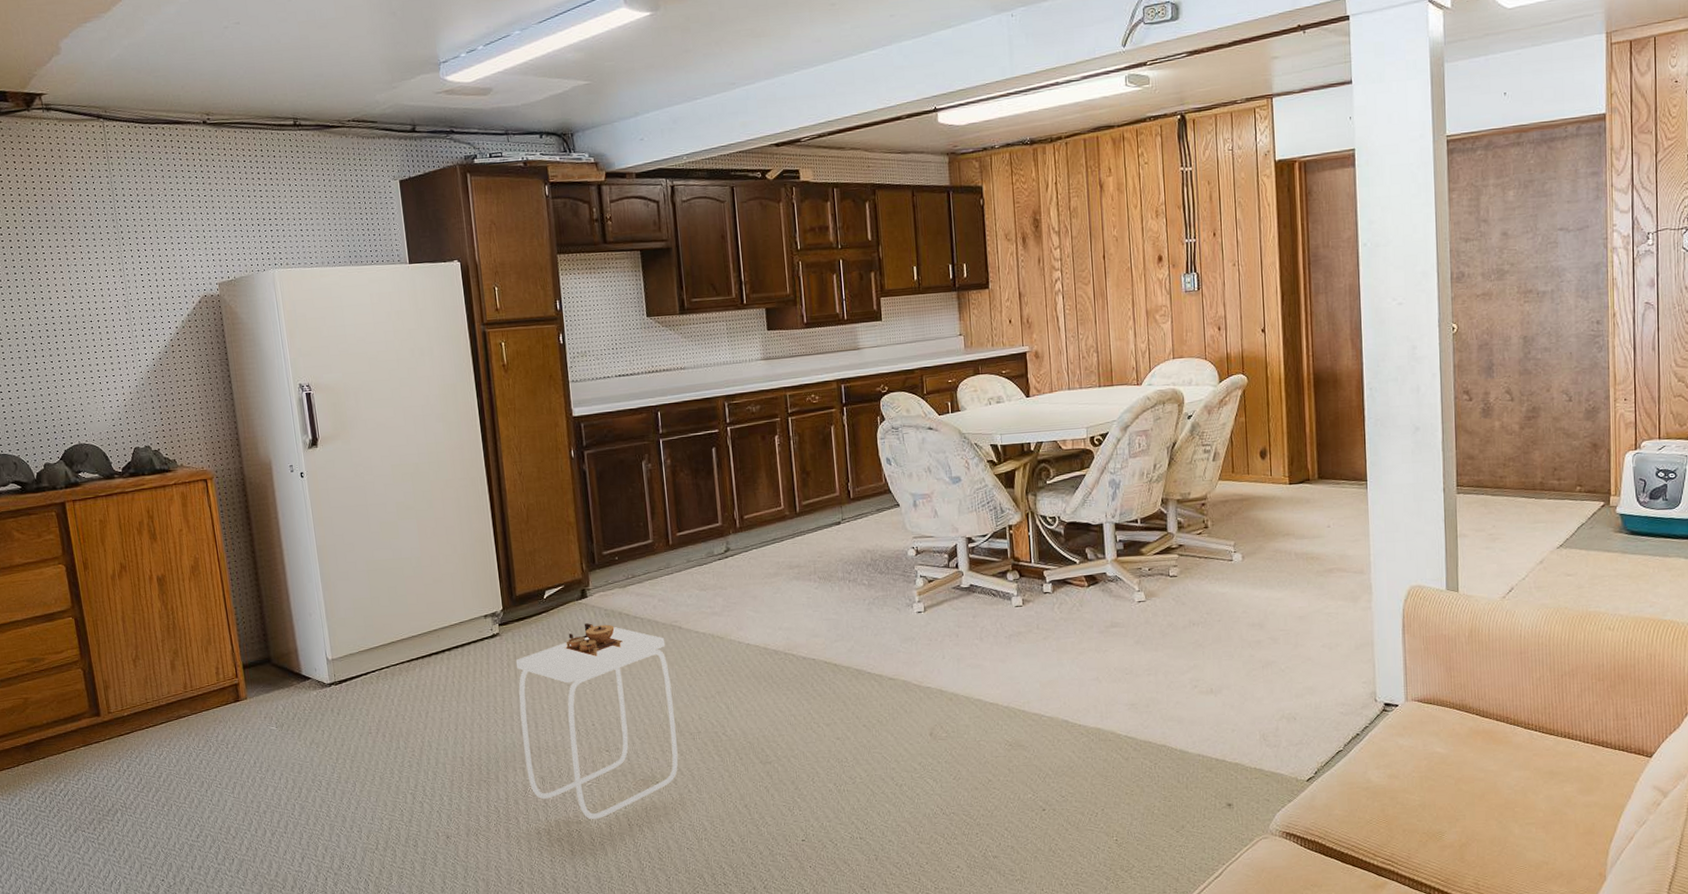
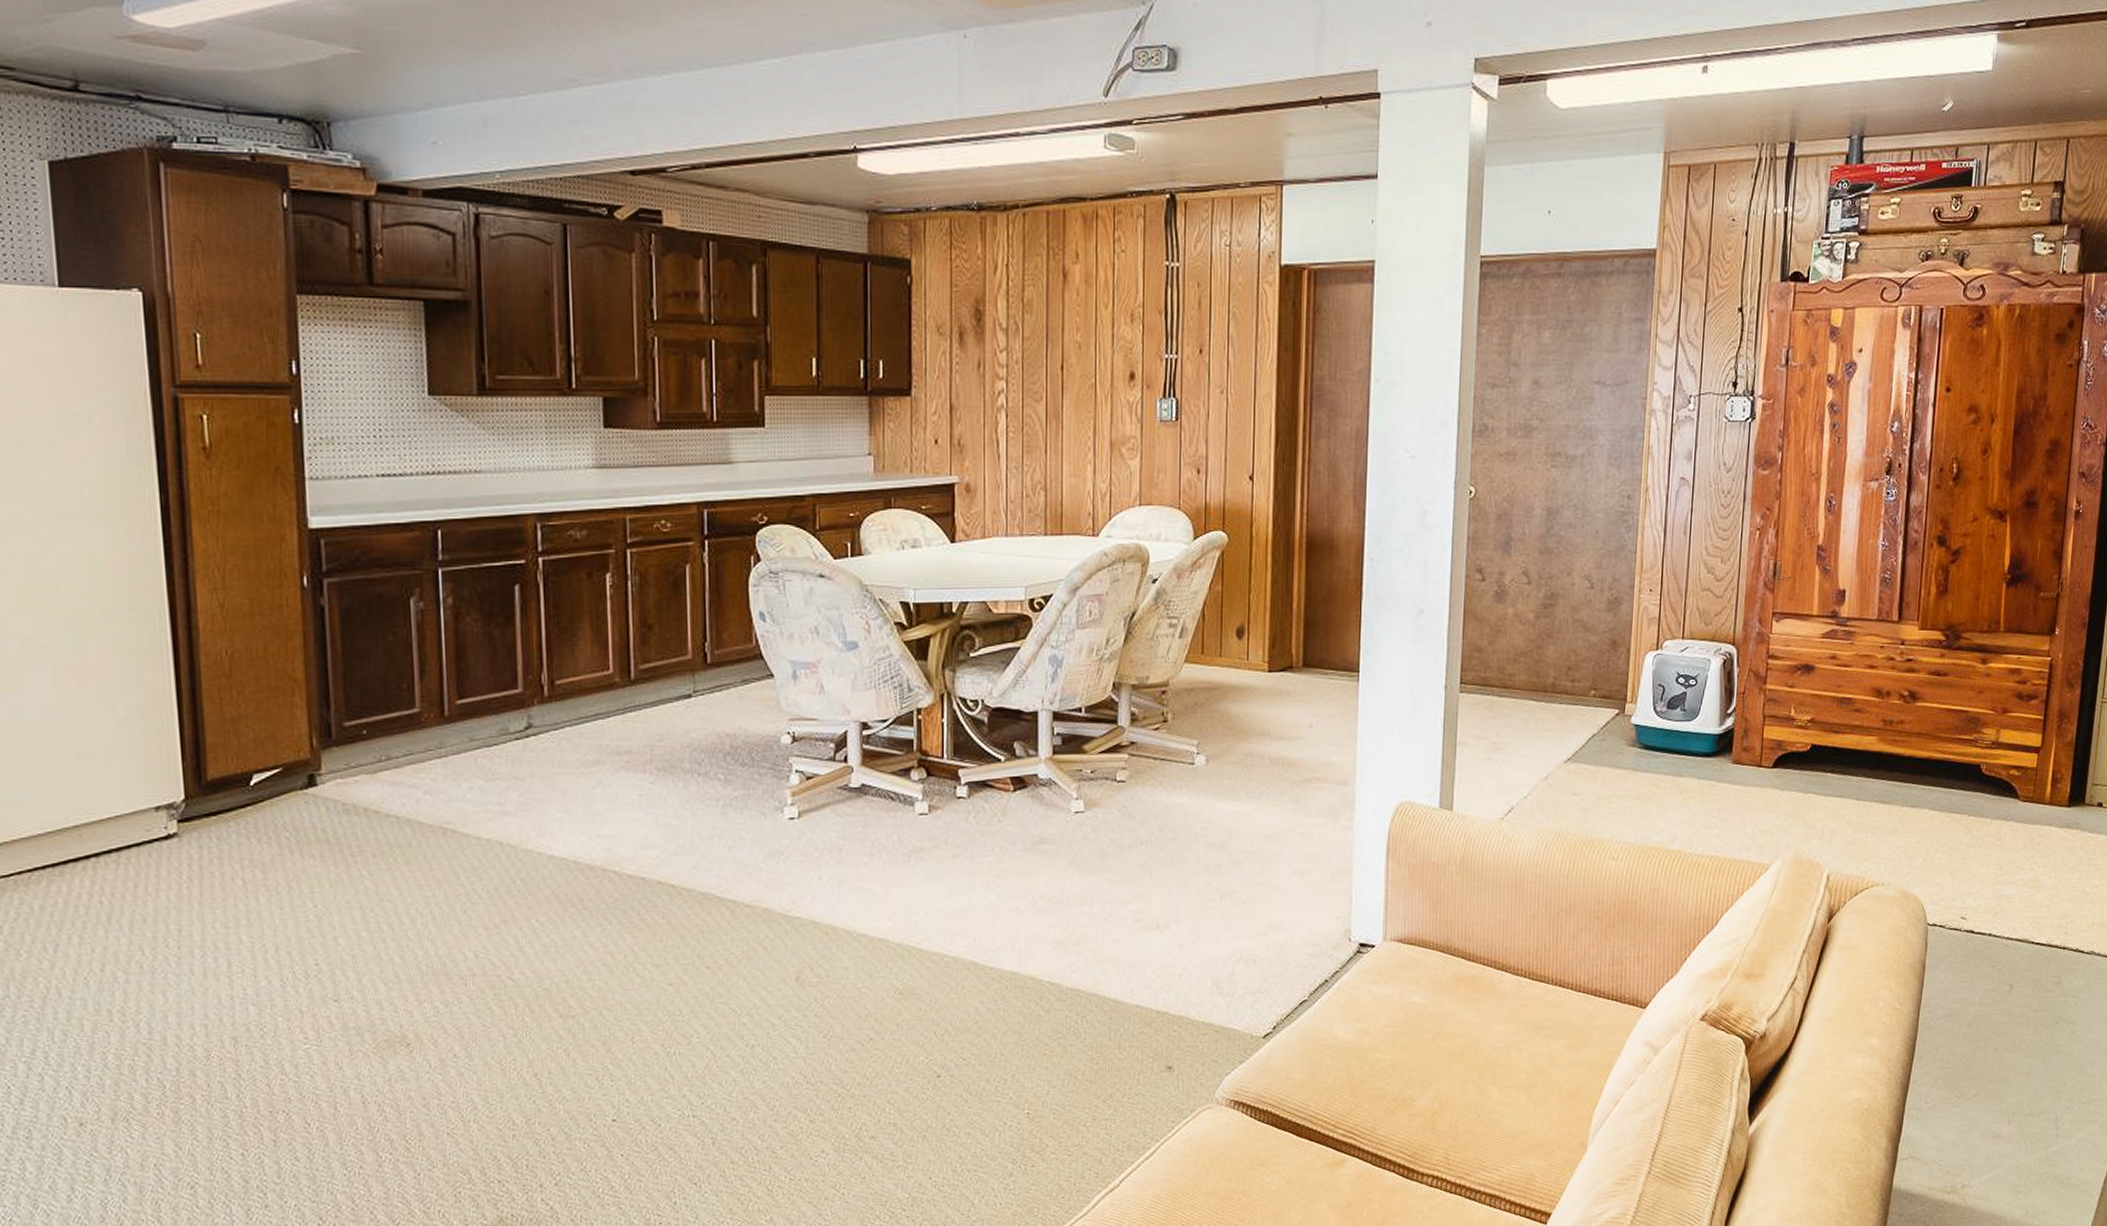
side table: present [515,623,678,819] -> none [201,822,441,1096]

